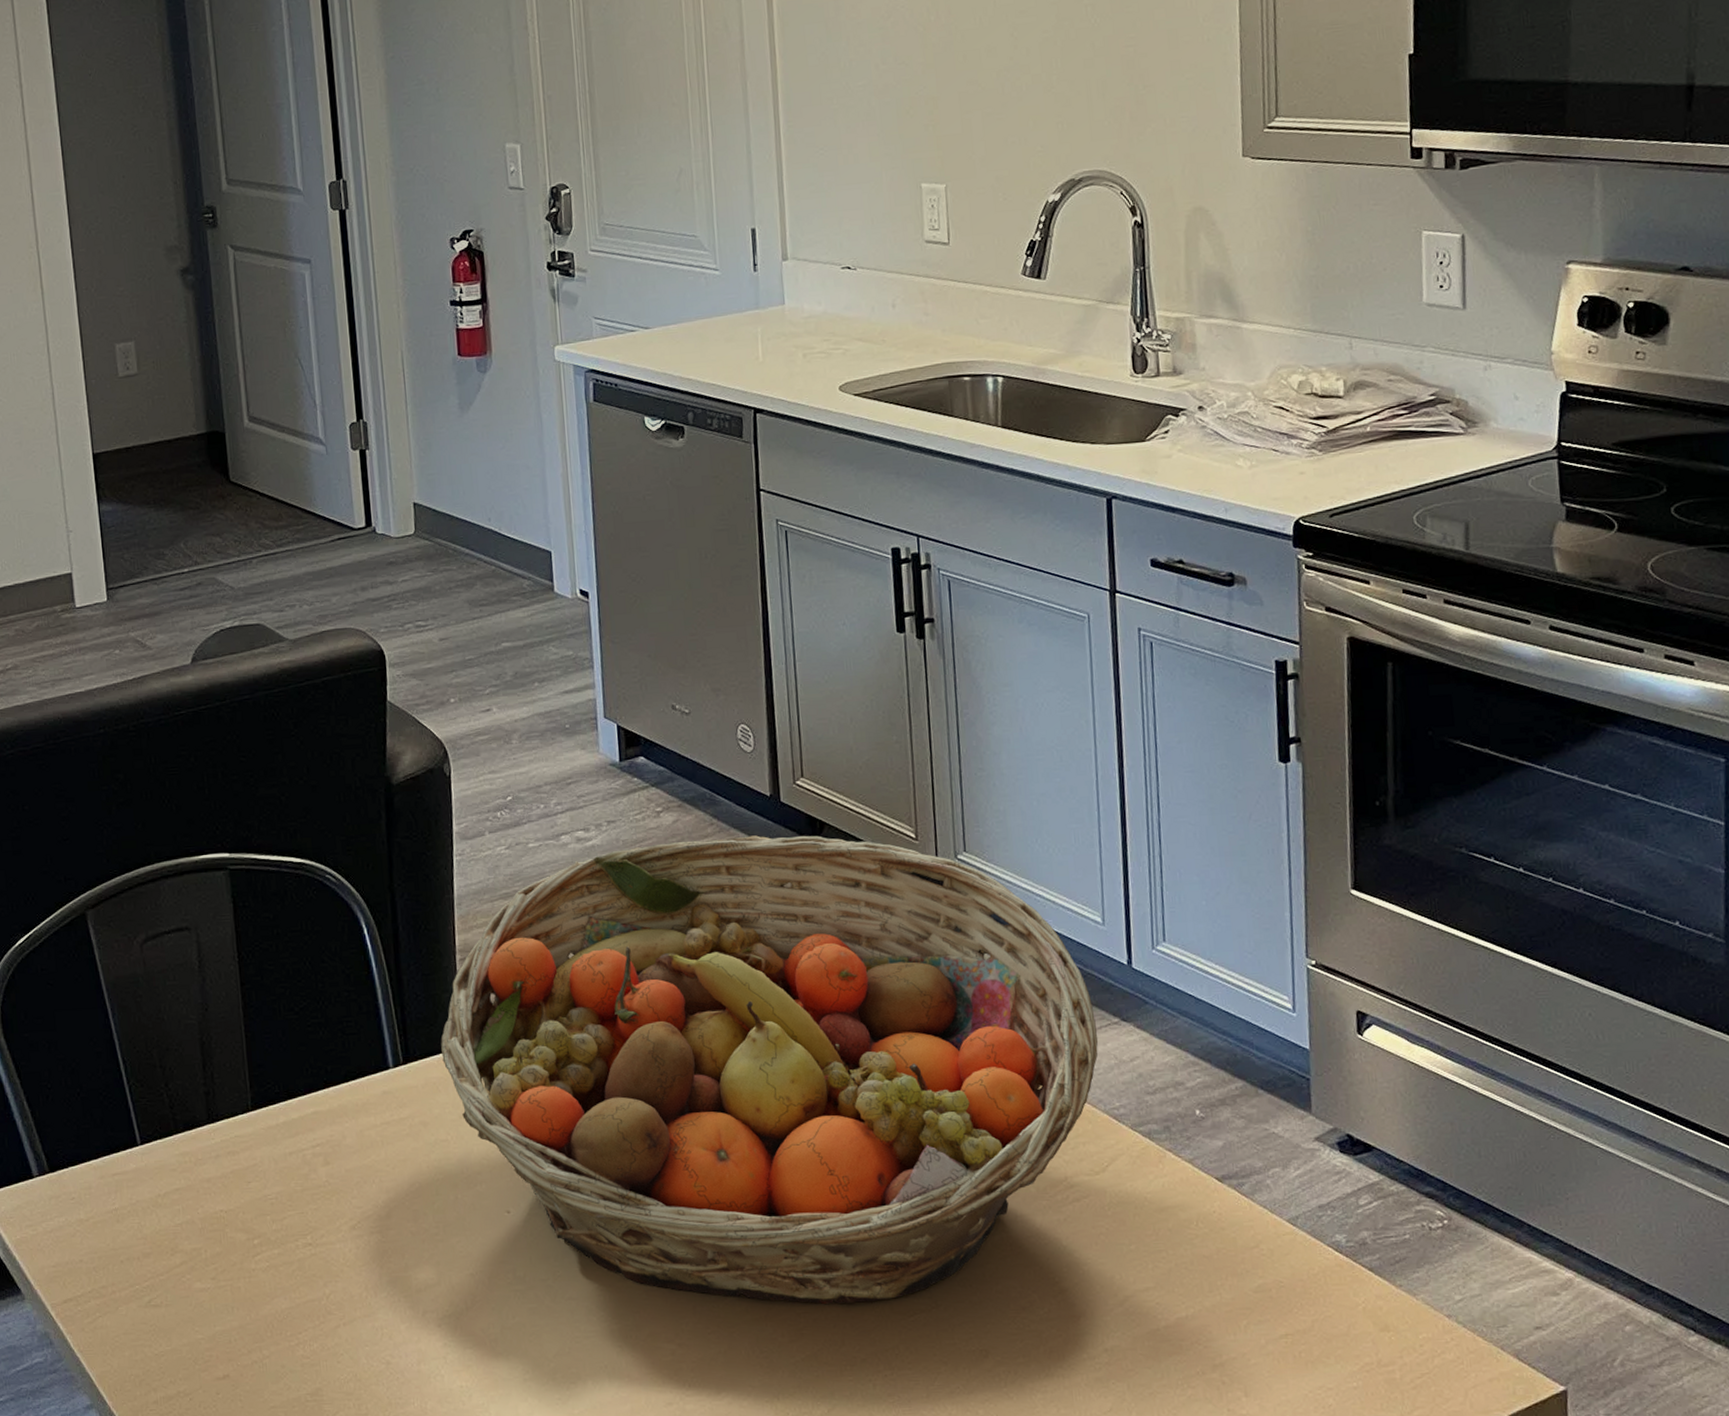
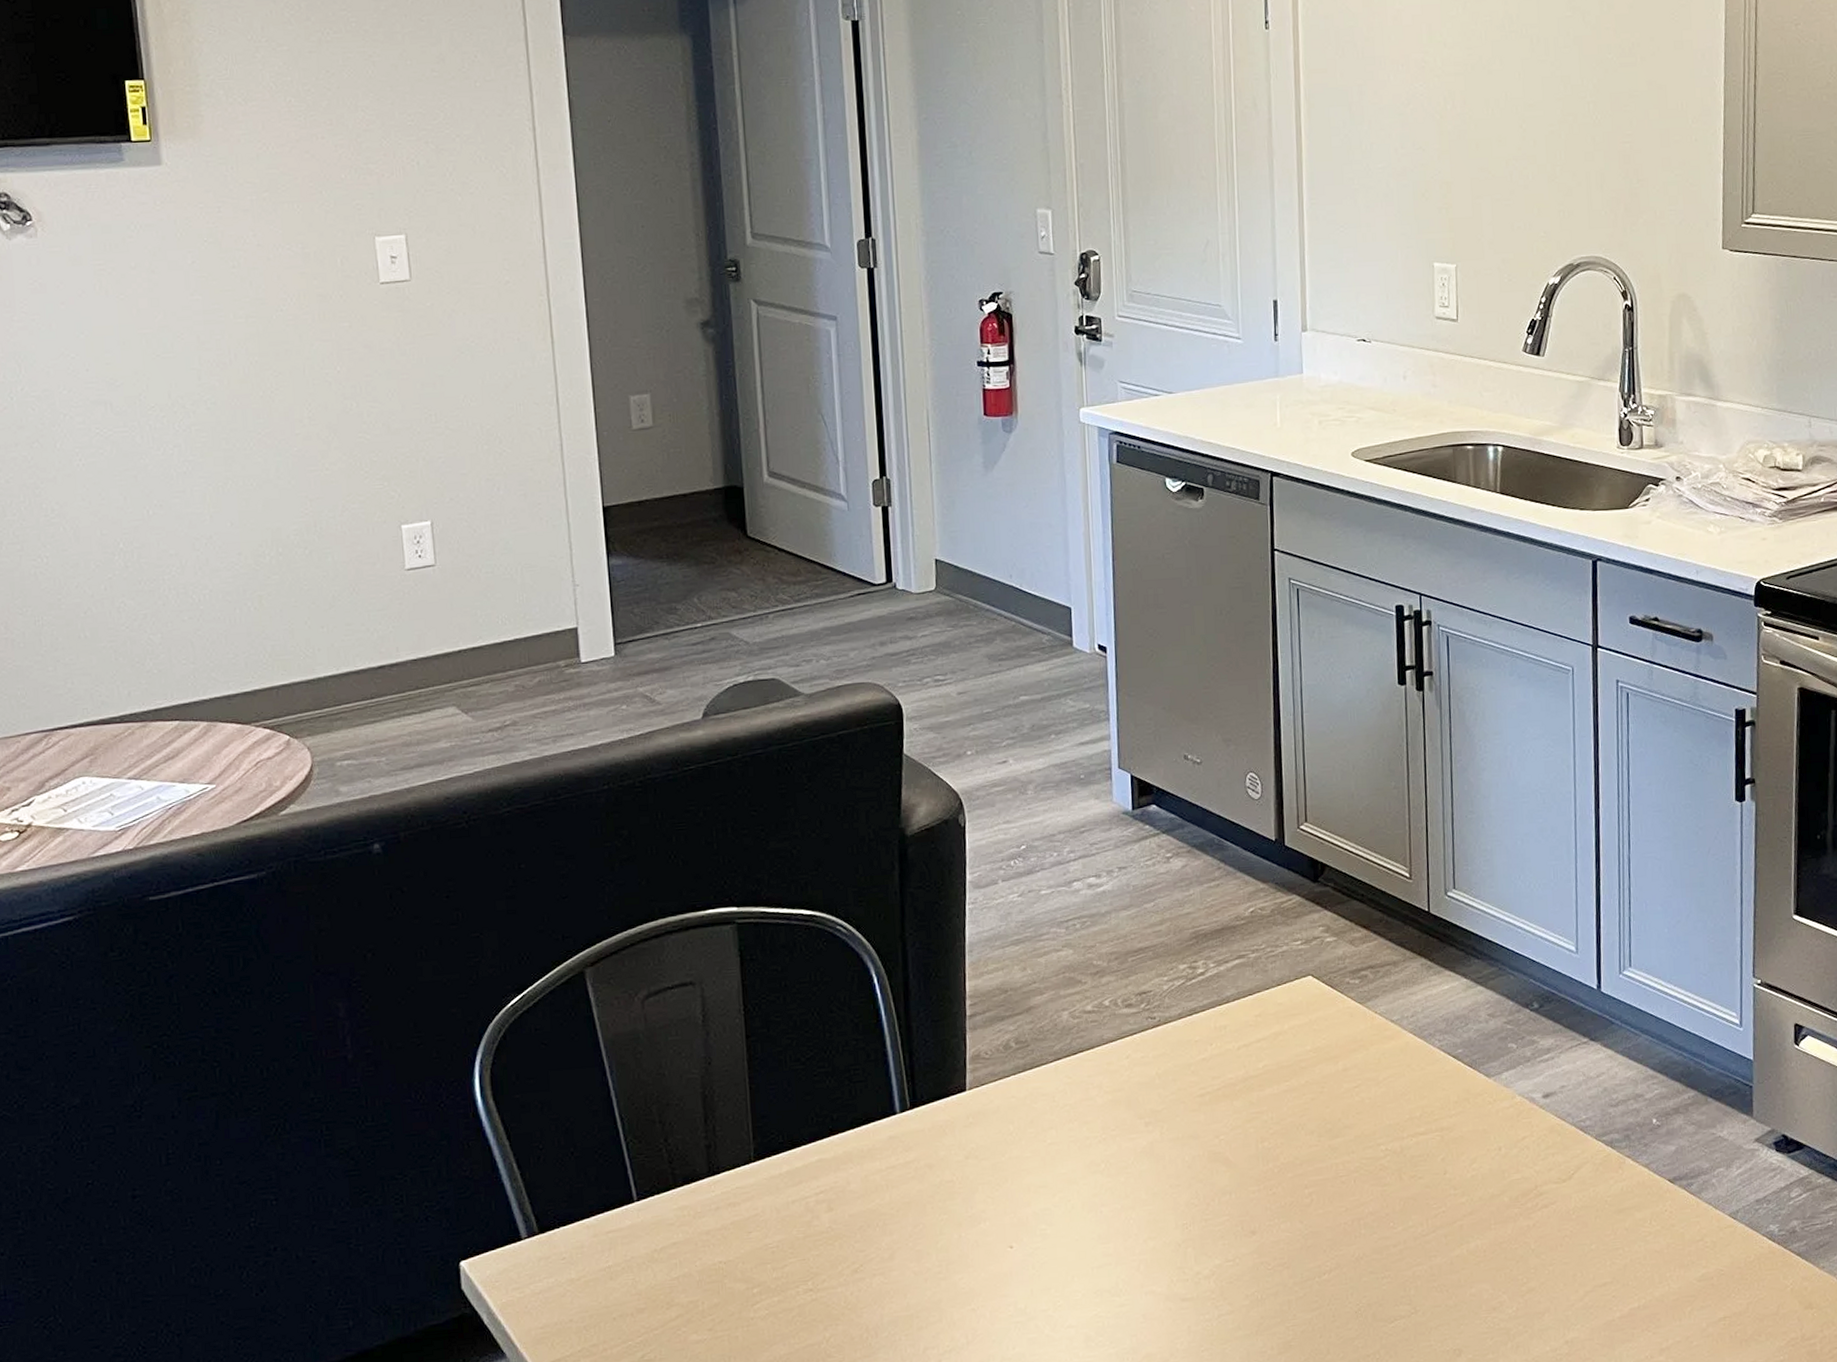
fruit basket: present [440,835,1099,1304] -> none [948,877,1569,1317]

